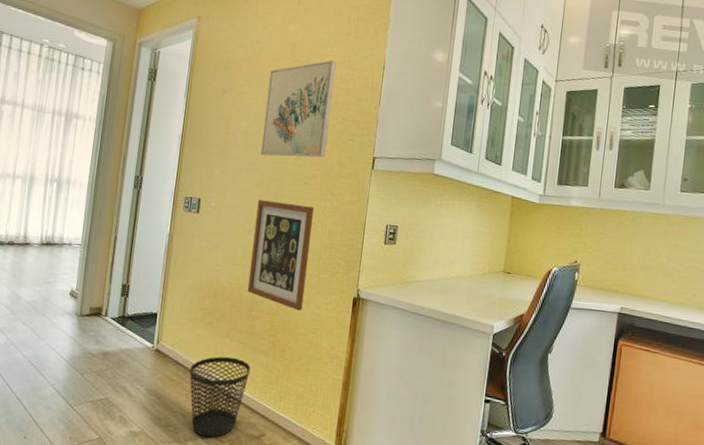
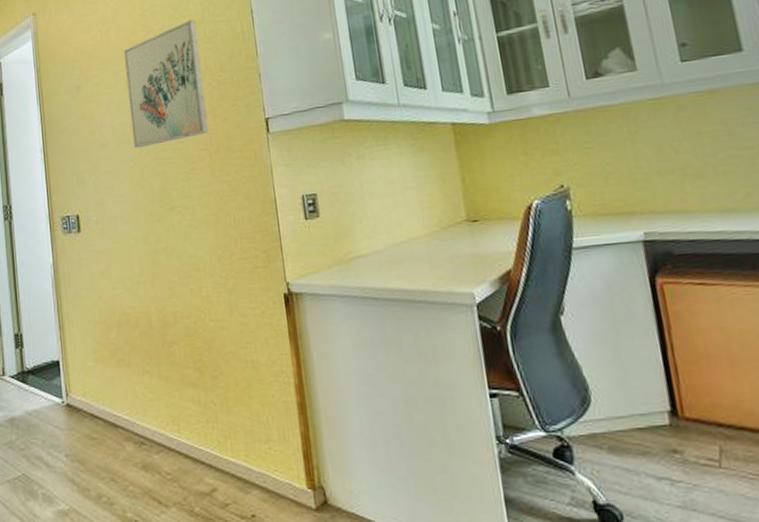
wastebasket: present [189,356,250,438] -> none [110,397,181,504]
wall art: present [247,199,315,311] -> none [143,194,225,324]

